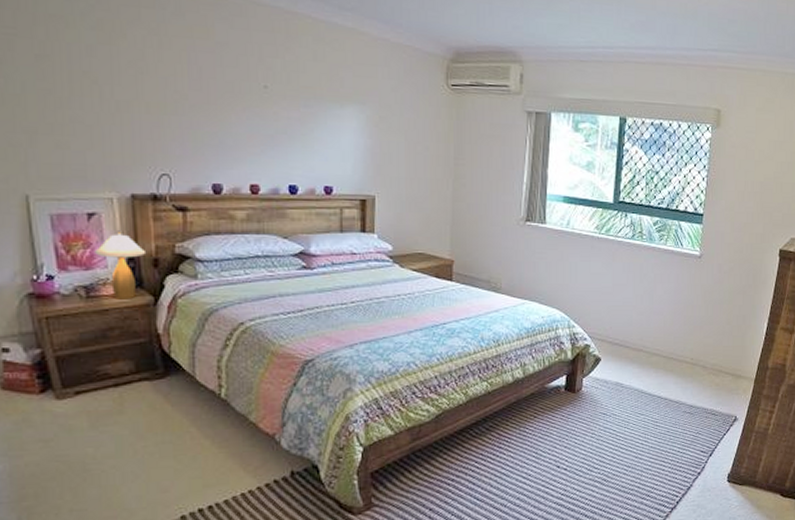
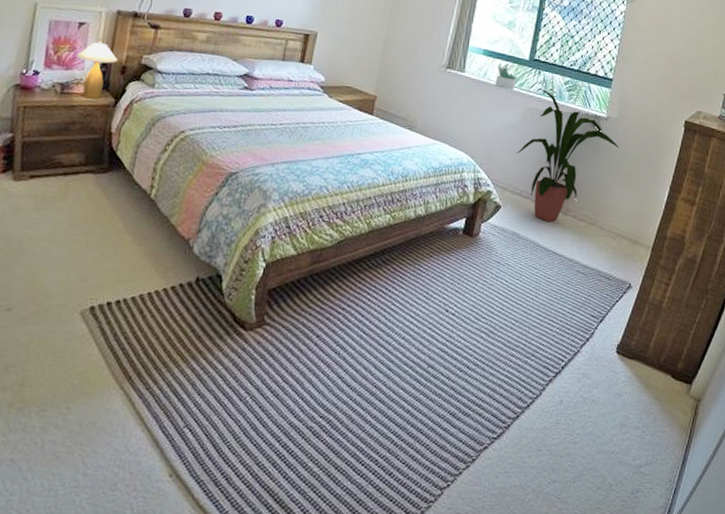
succulent plant: none [580,209,604,237] -> present [495,63,518,90]
house plant: none [611,232,715,368] -> present [516,88,619,222]

